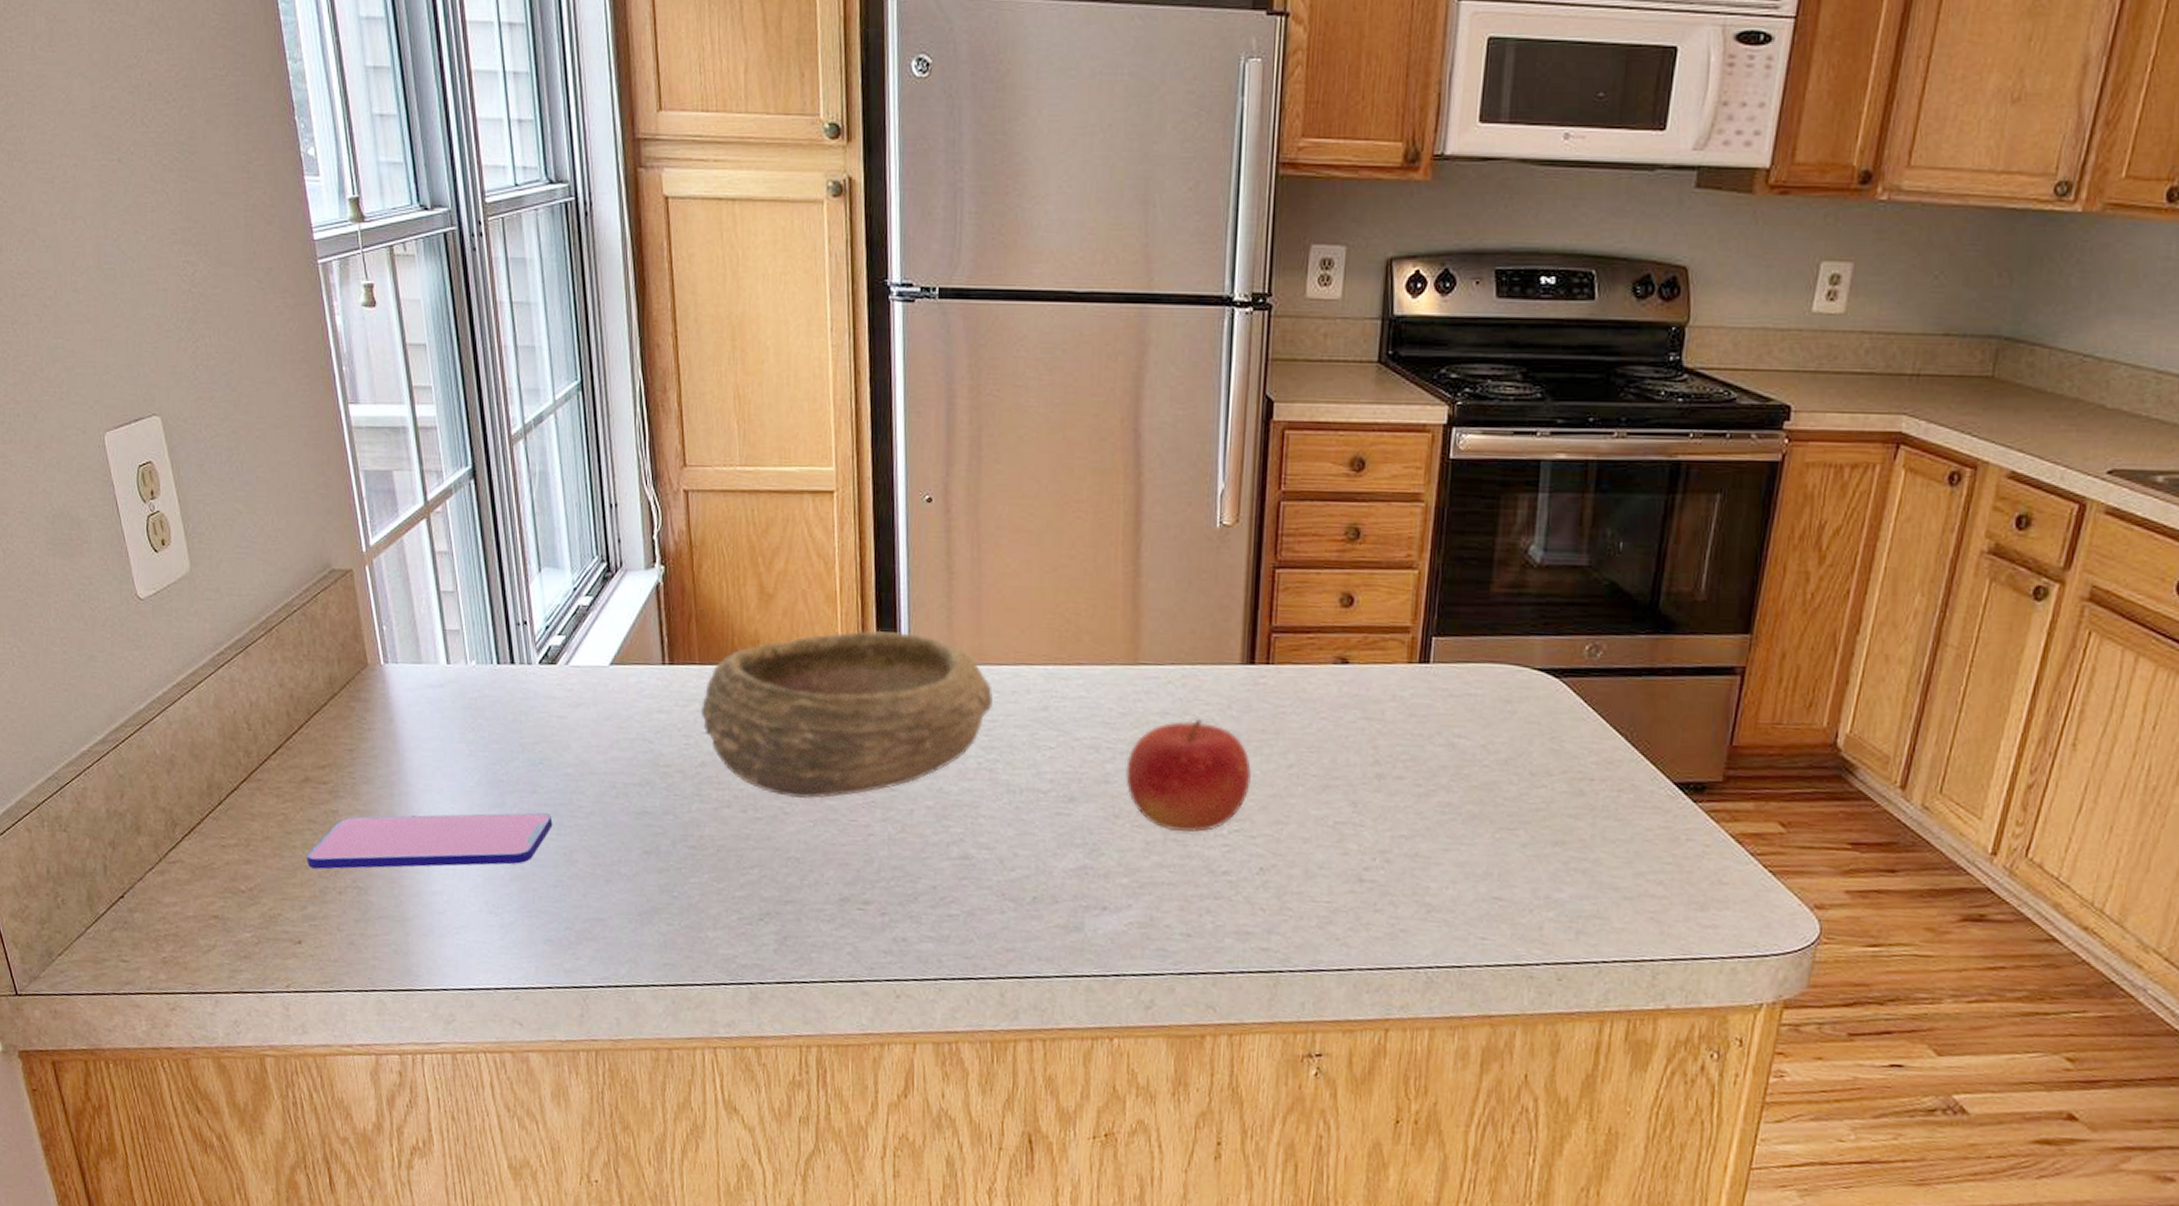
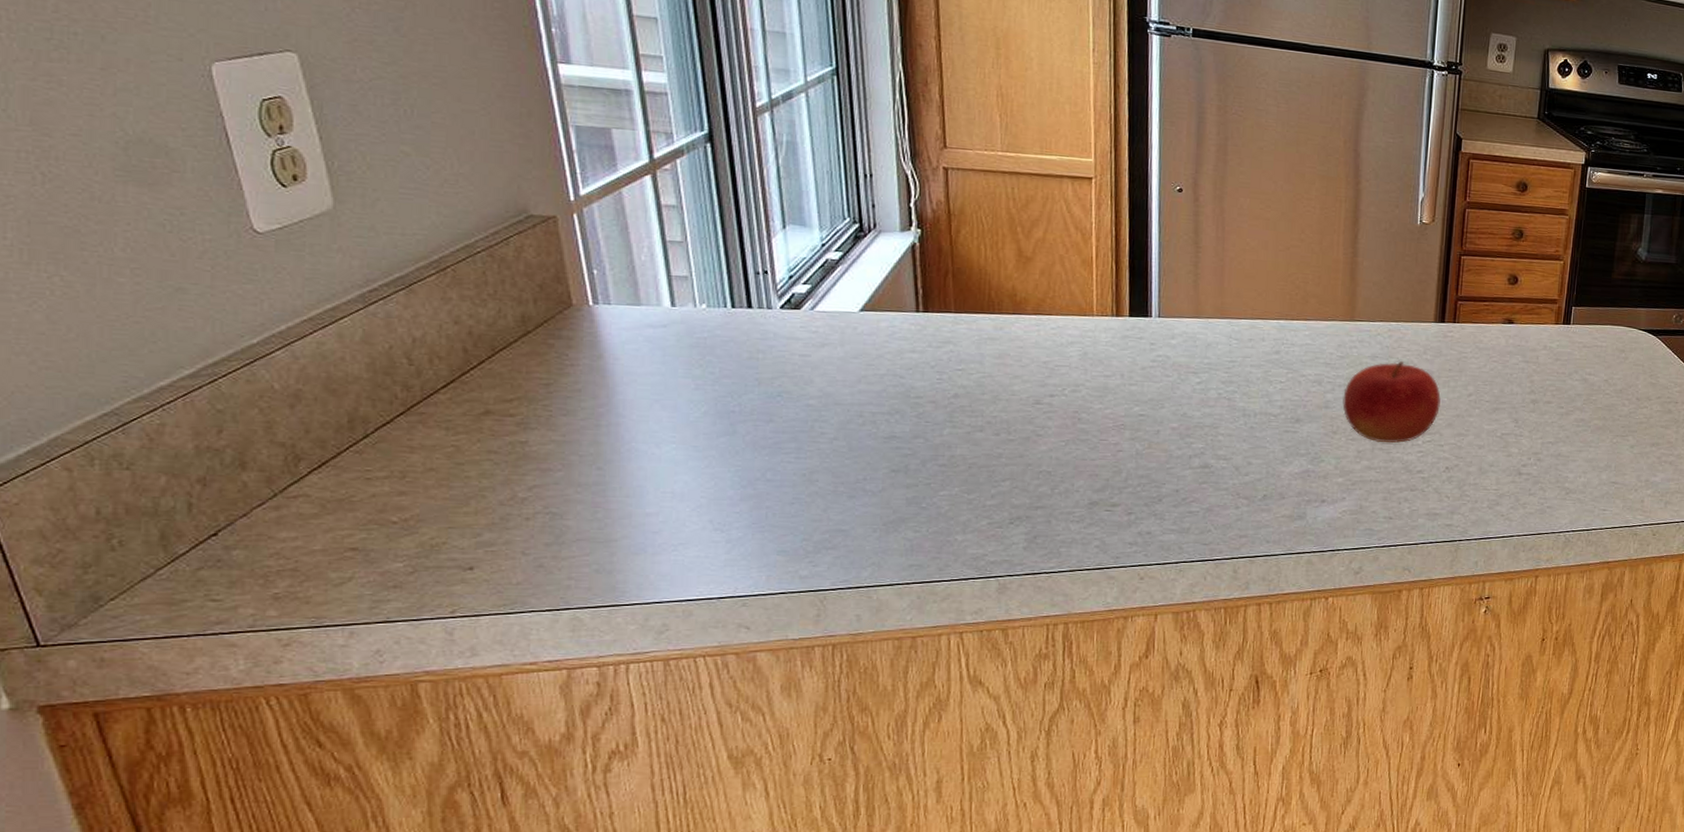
smartphone: present [307,812,553,869] -> none [484,439,791,497]
bowl: present [700,630,993,799] -> none [954,289,1232,424]

